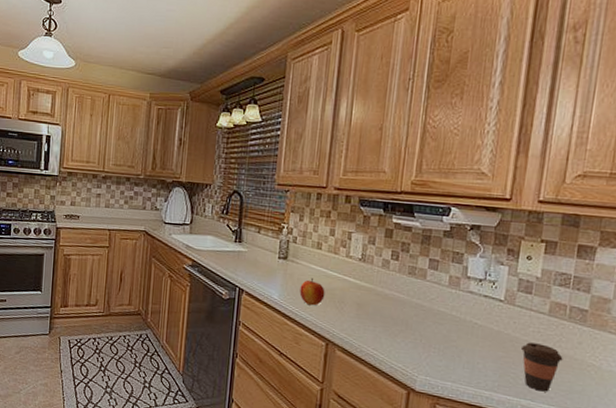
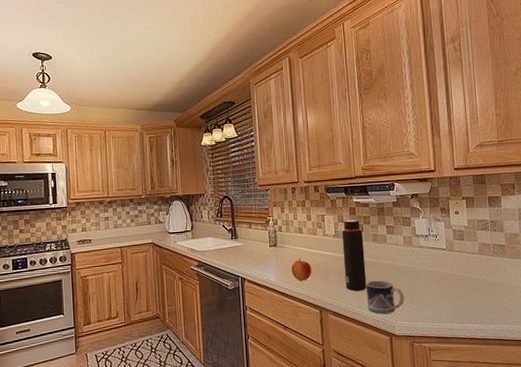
water bottle: none [363,242,398,331] -> present [341,219,367,292]
mug: none [385,321,436,365] -> present [365,280,404,314]
coffee cup: present [520,342,563,392] -> none [465,277,496,315]

